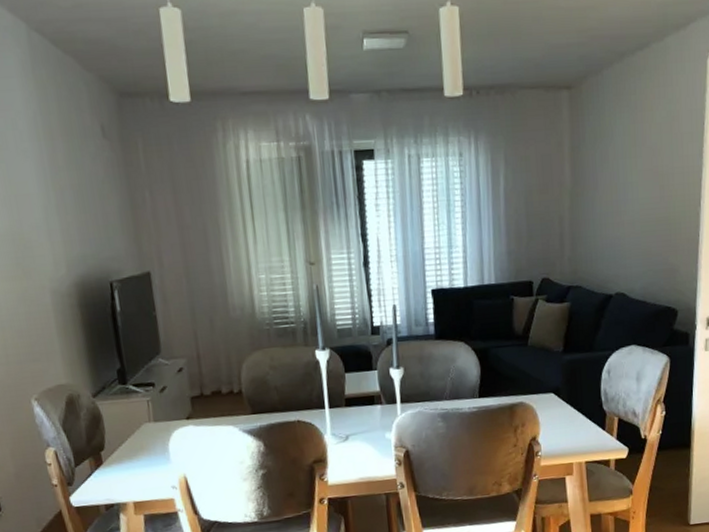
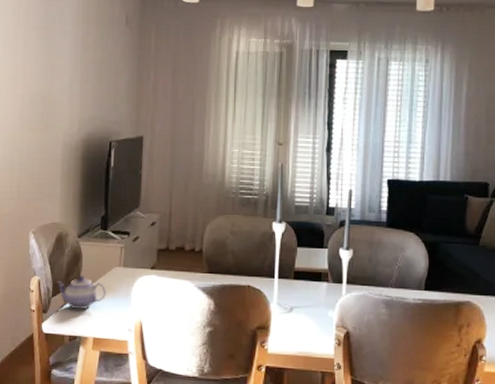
teapot: none [78,437,140,477] -> present [57,274,106,310]

